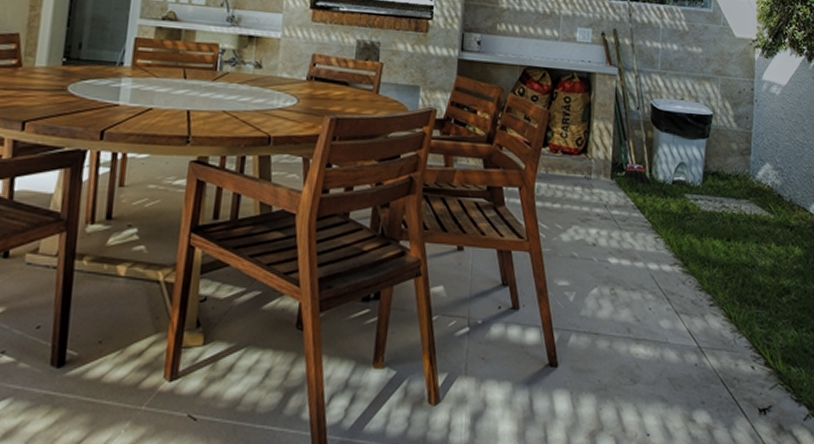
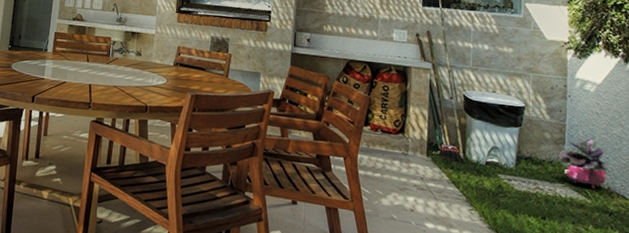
potted plant: none [743,146,791,203] -> present [558,138,609,190]

